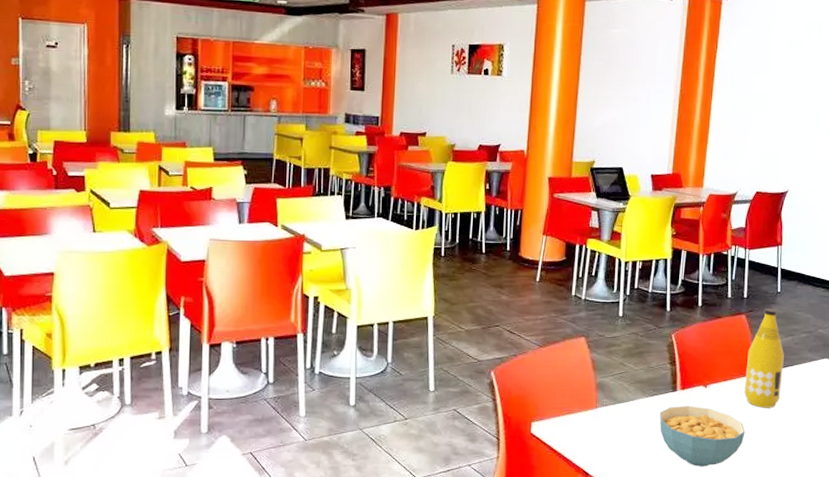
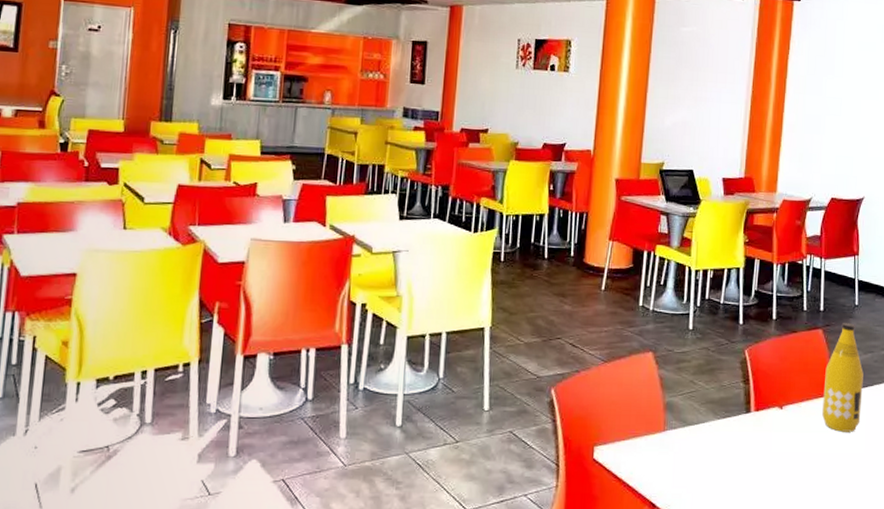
cereal bowl: present [659,405,745,467] -> none [732,428,824,498]

